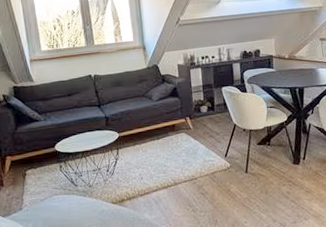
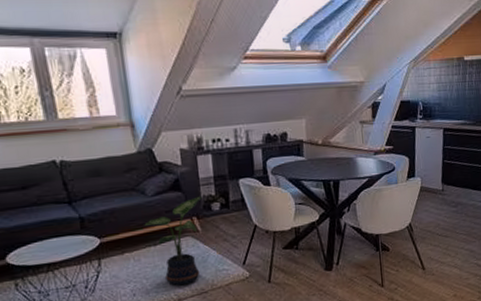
potted plant: none [150,101,194,173] -> present [144,196,203,286]

